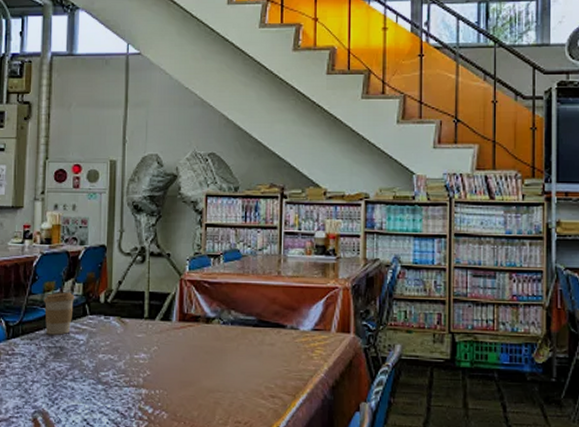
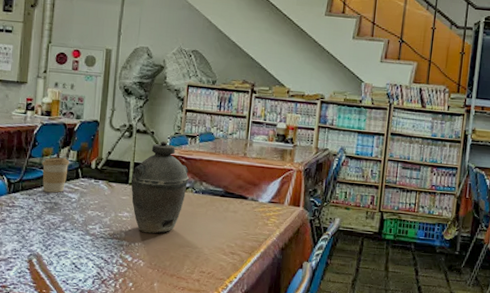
kettle: none [146,264,214,378] -> present [131,141,189,234]

